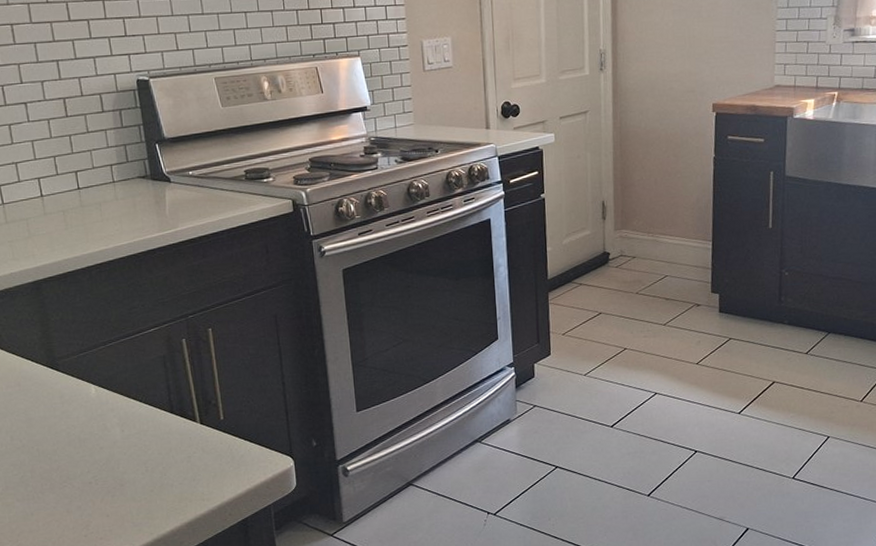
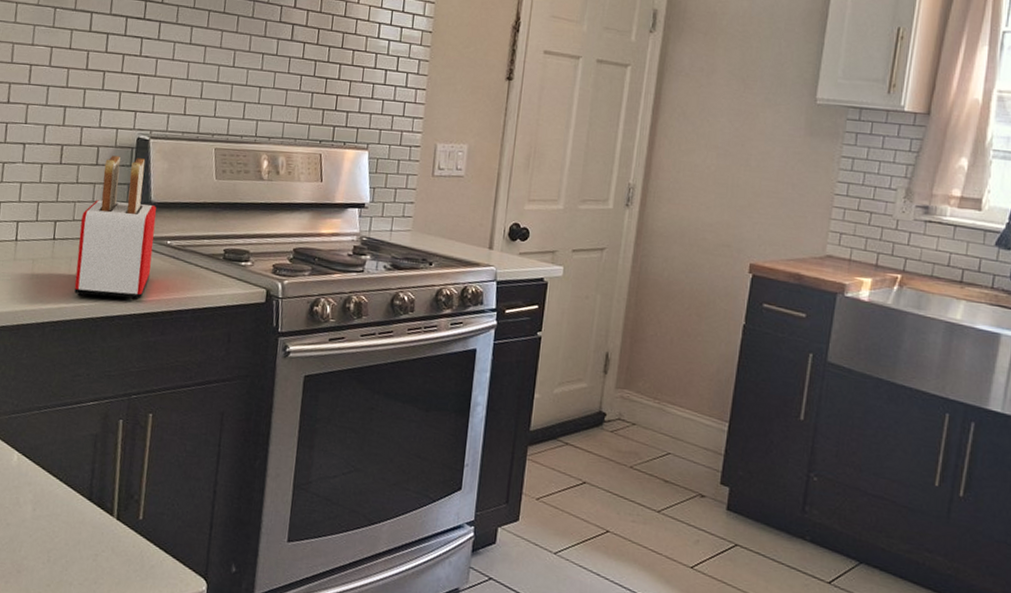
toaster: none [101,98,180,237] -> present [74,155,157,301]

